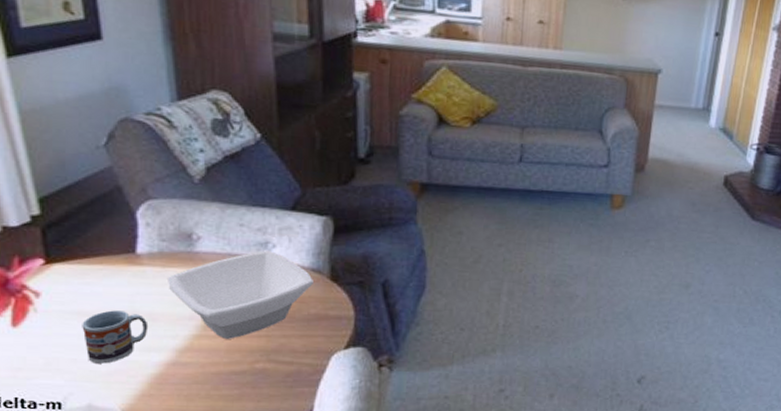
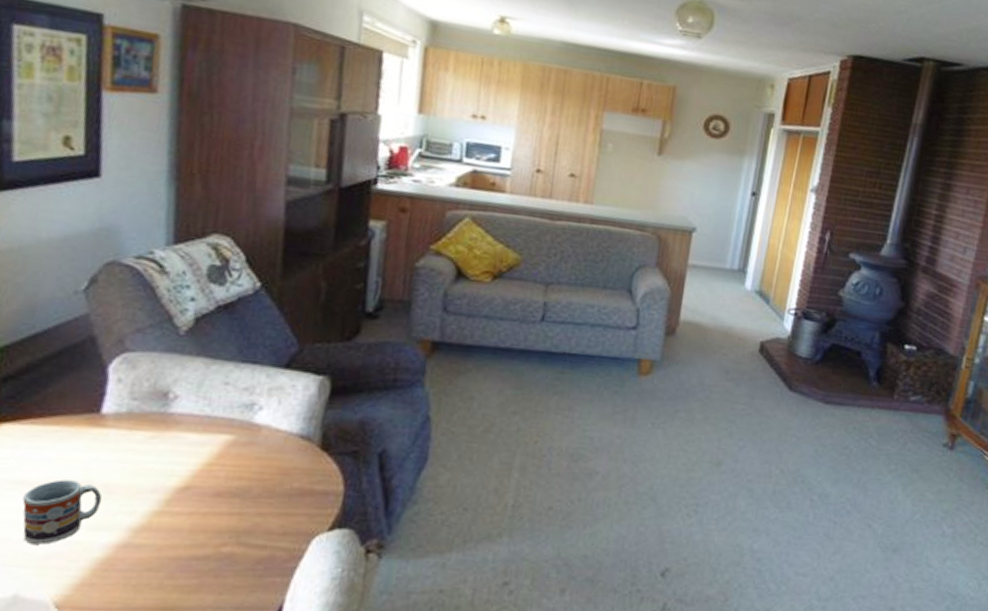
bowl: present [166,250,313,339] -> none [131,413,301,517]

